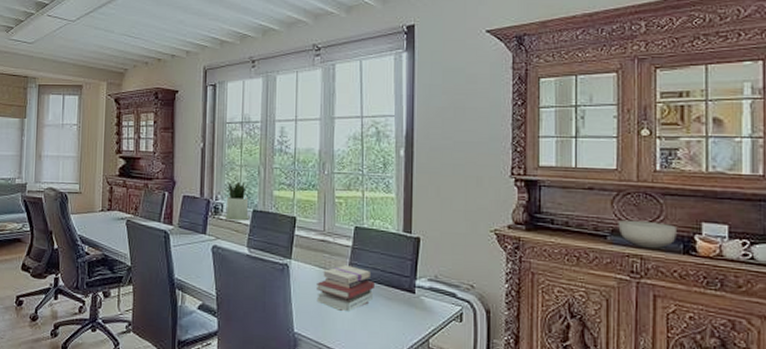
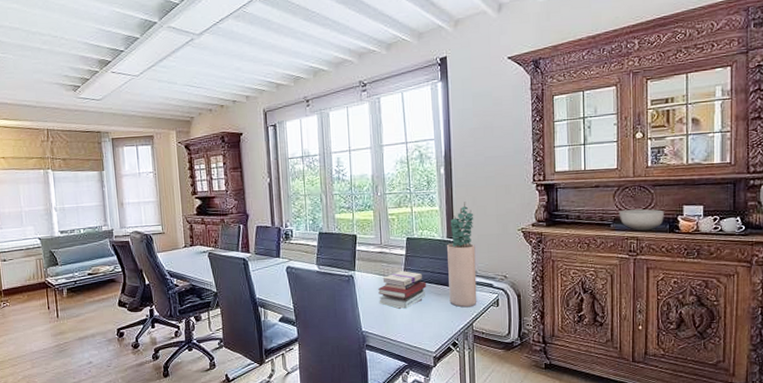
planter: present [224,181,250,221] -> none [294,209,317,244]
vase: none [402,191,437,319] -> present [447,202,477,308]

